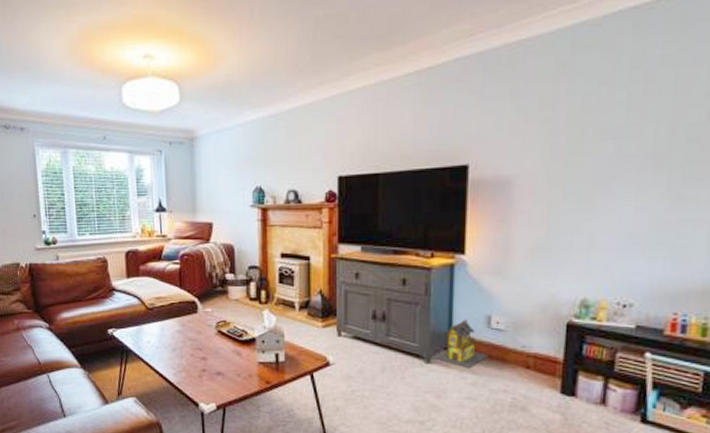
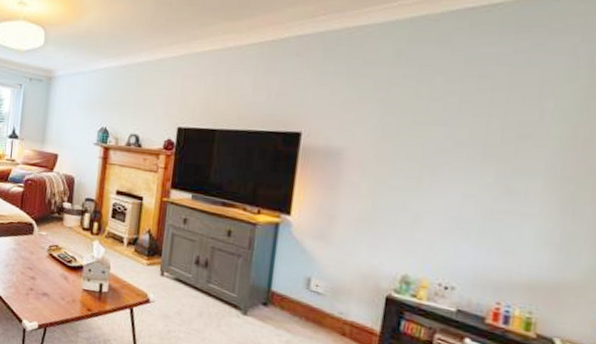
toy house: present [433,319,489,369] -> none [250,277,306,327]

